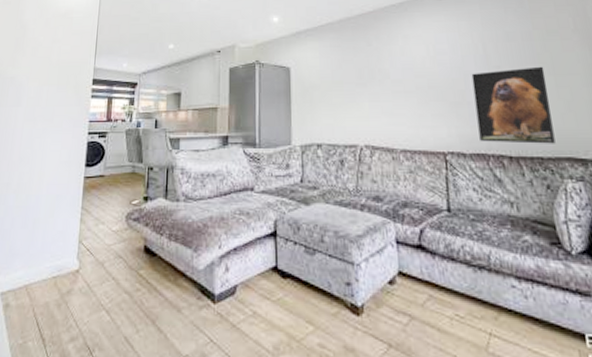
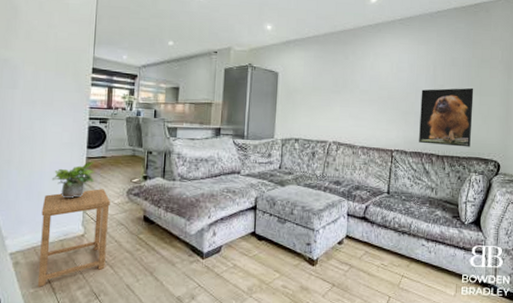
side table: none [26,213,108,337] -> present [37,189,110,287]
potted plant: none [48,181,93,226] -> present [51,161,95,199]

